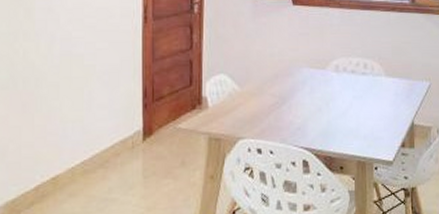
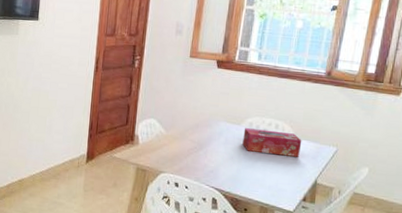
tissue box: none [330,71,394,99] -> present [242,128,302,157]

